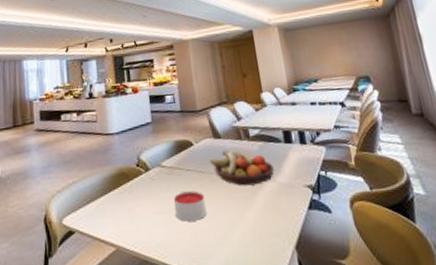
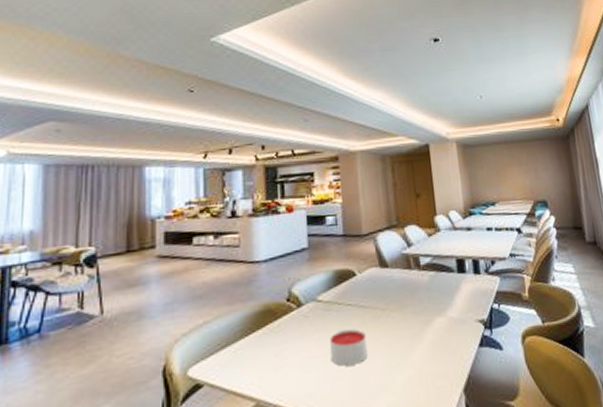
fruit bowl: present [210,149,274,186] -> none [374,280,445,322]

